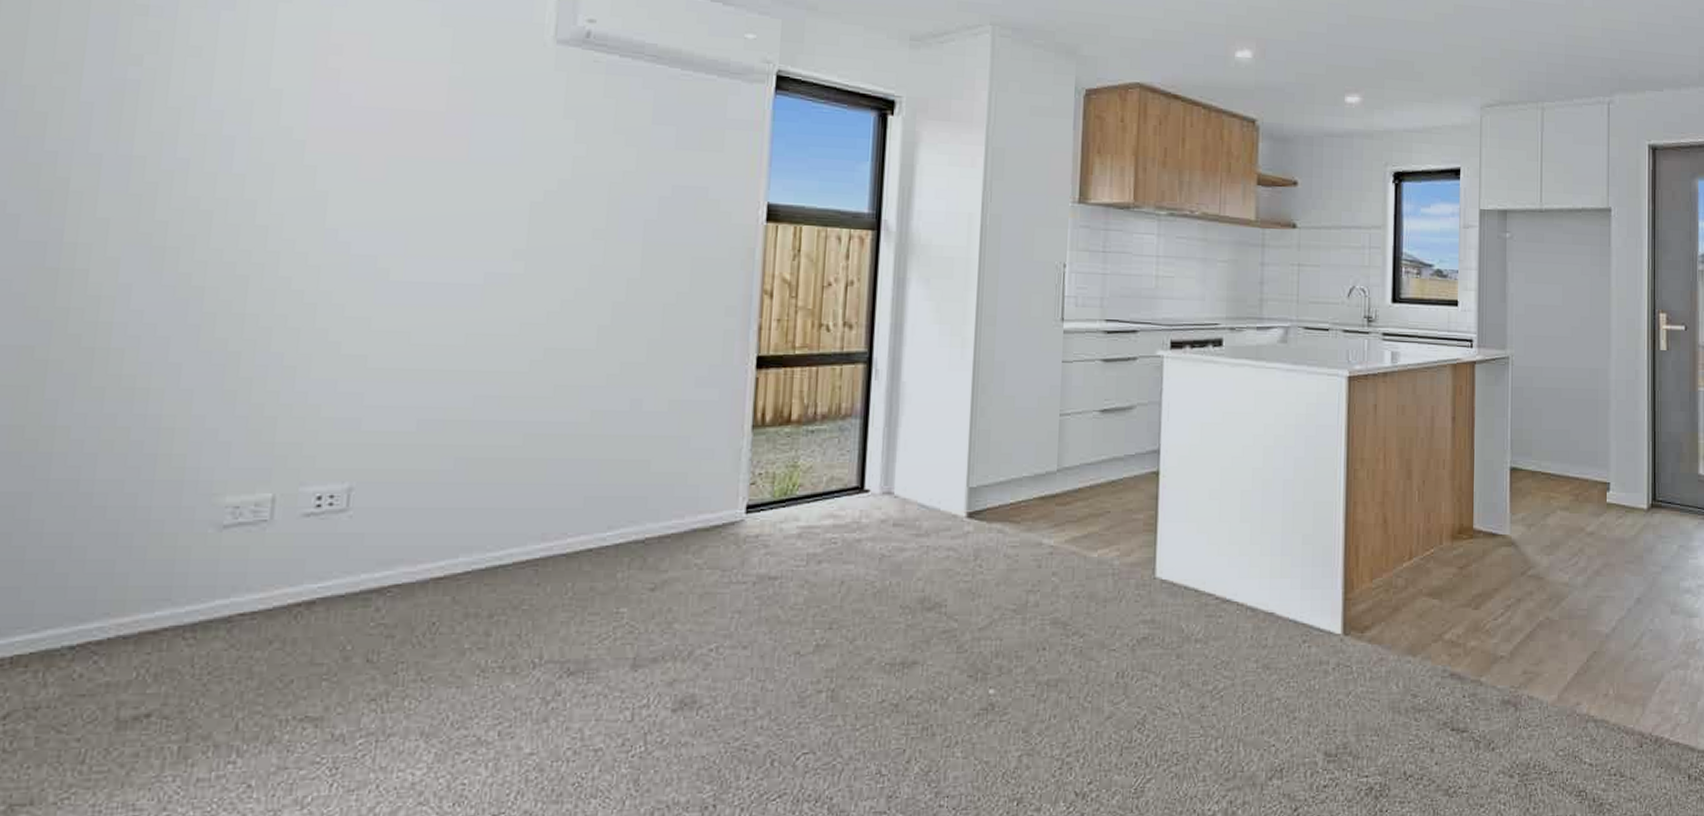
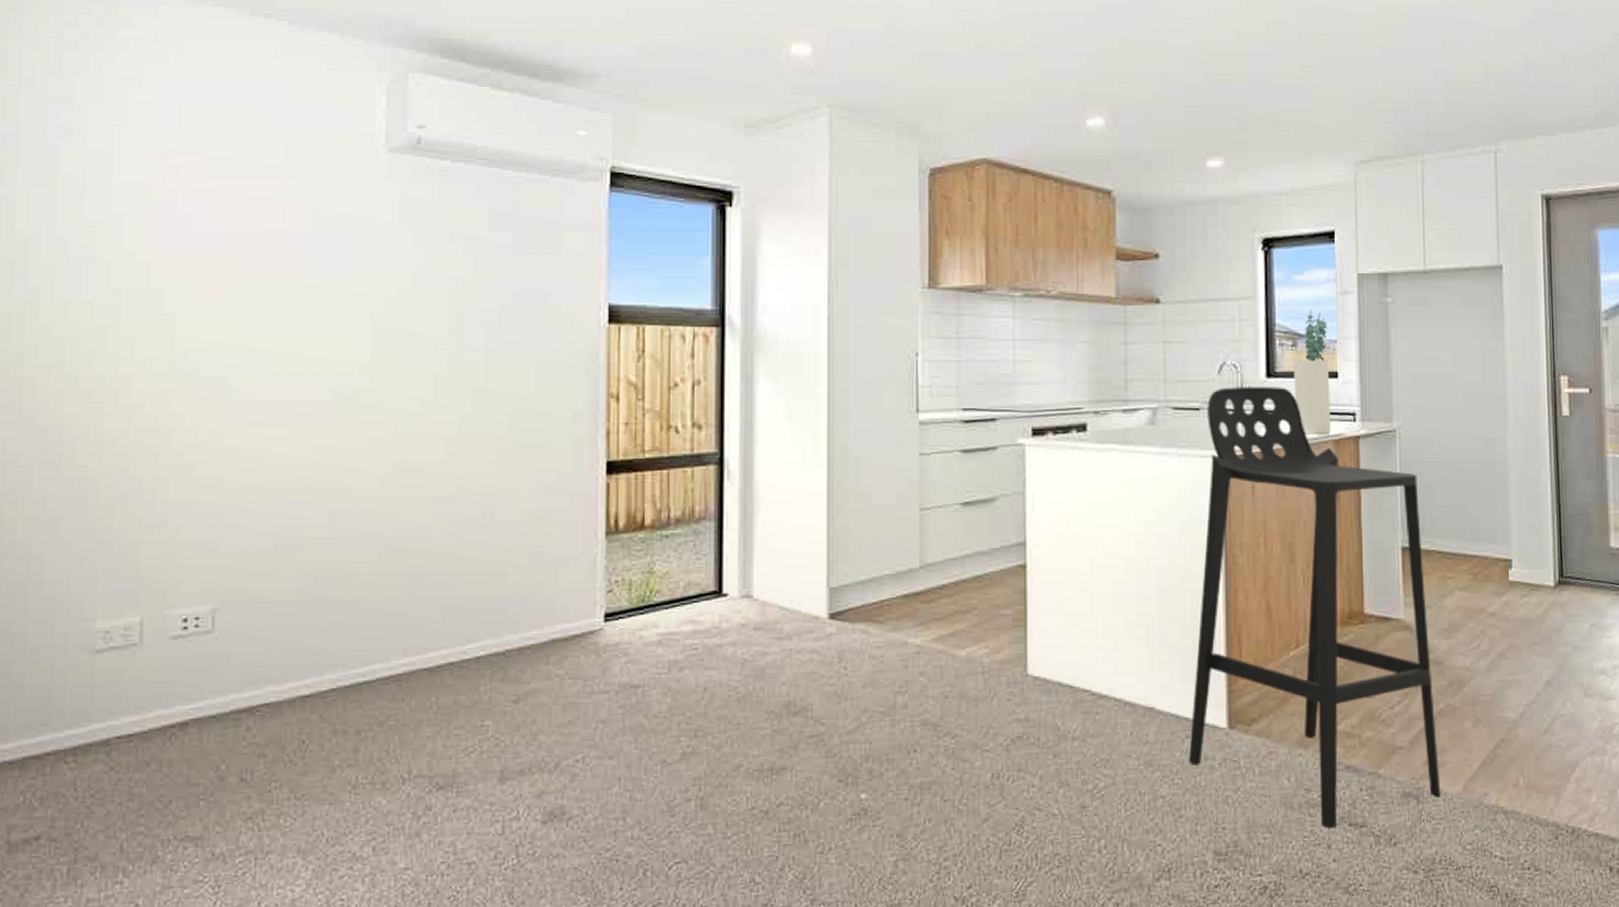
bar stool: none [1305,310,1537,733] -> present [1189,387,1441,829]
vase: none [1417,240,1450,360] -> present [1294,309,1331,436]

